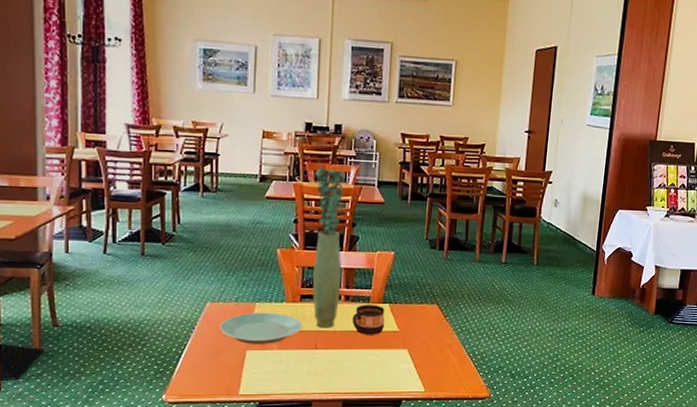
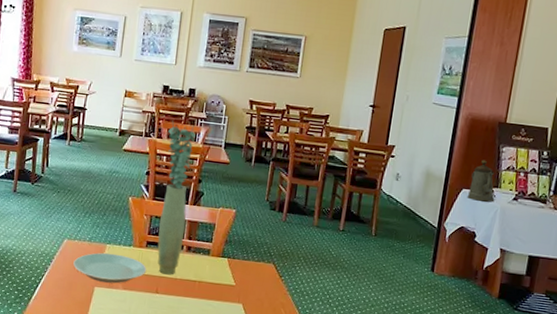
cup: present [353,305,385,335] -> none [192,256,223,287]
coffee pot: none [622,179,648,221] -> present [466,160,495,203]

